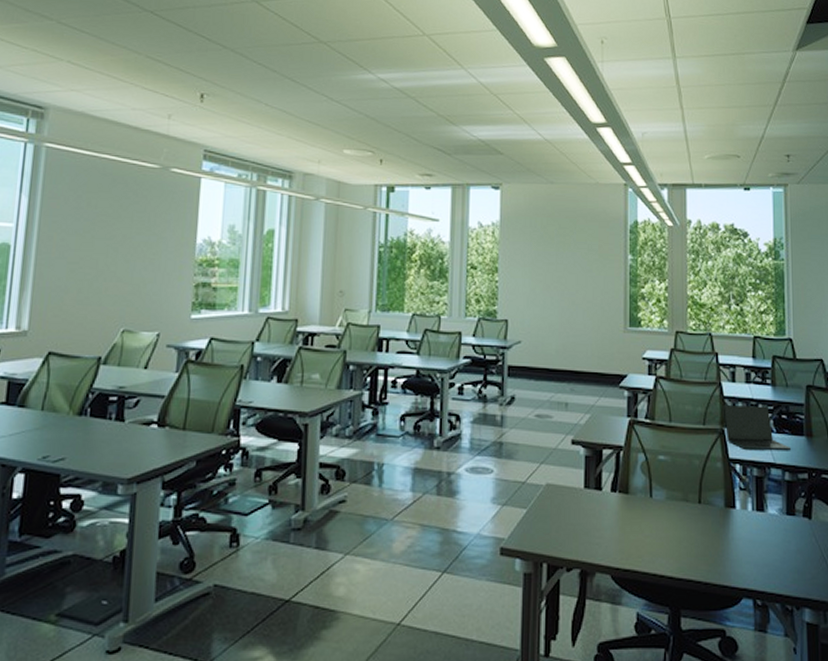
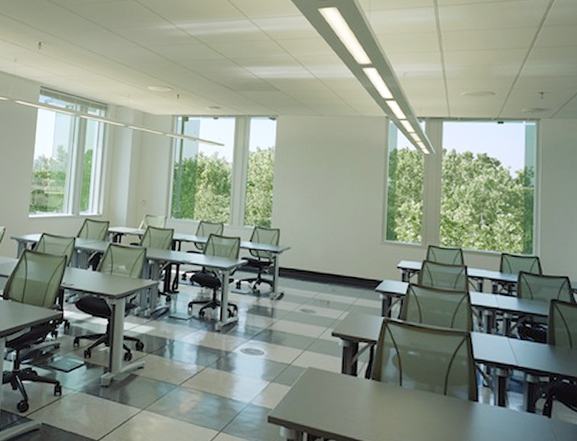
laptop: present [722,405,791,451] -> none [470,312,533,356]

